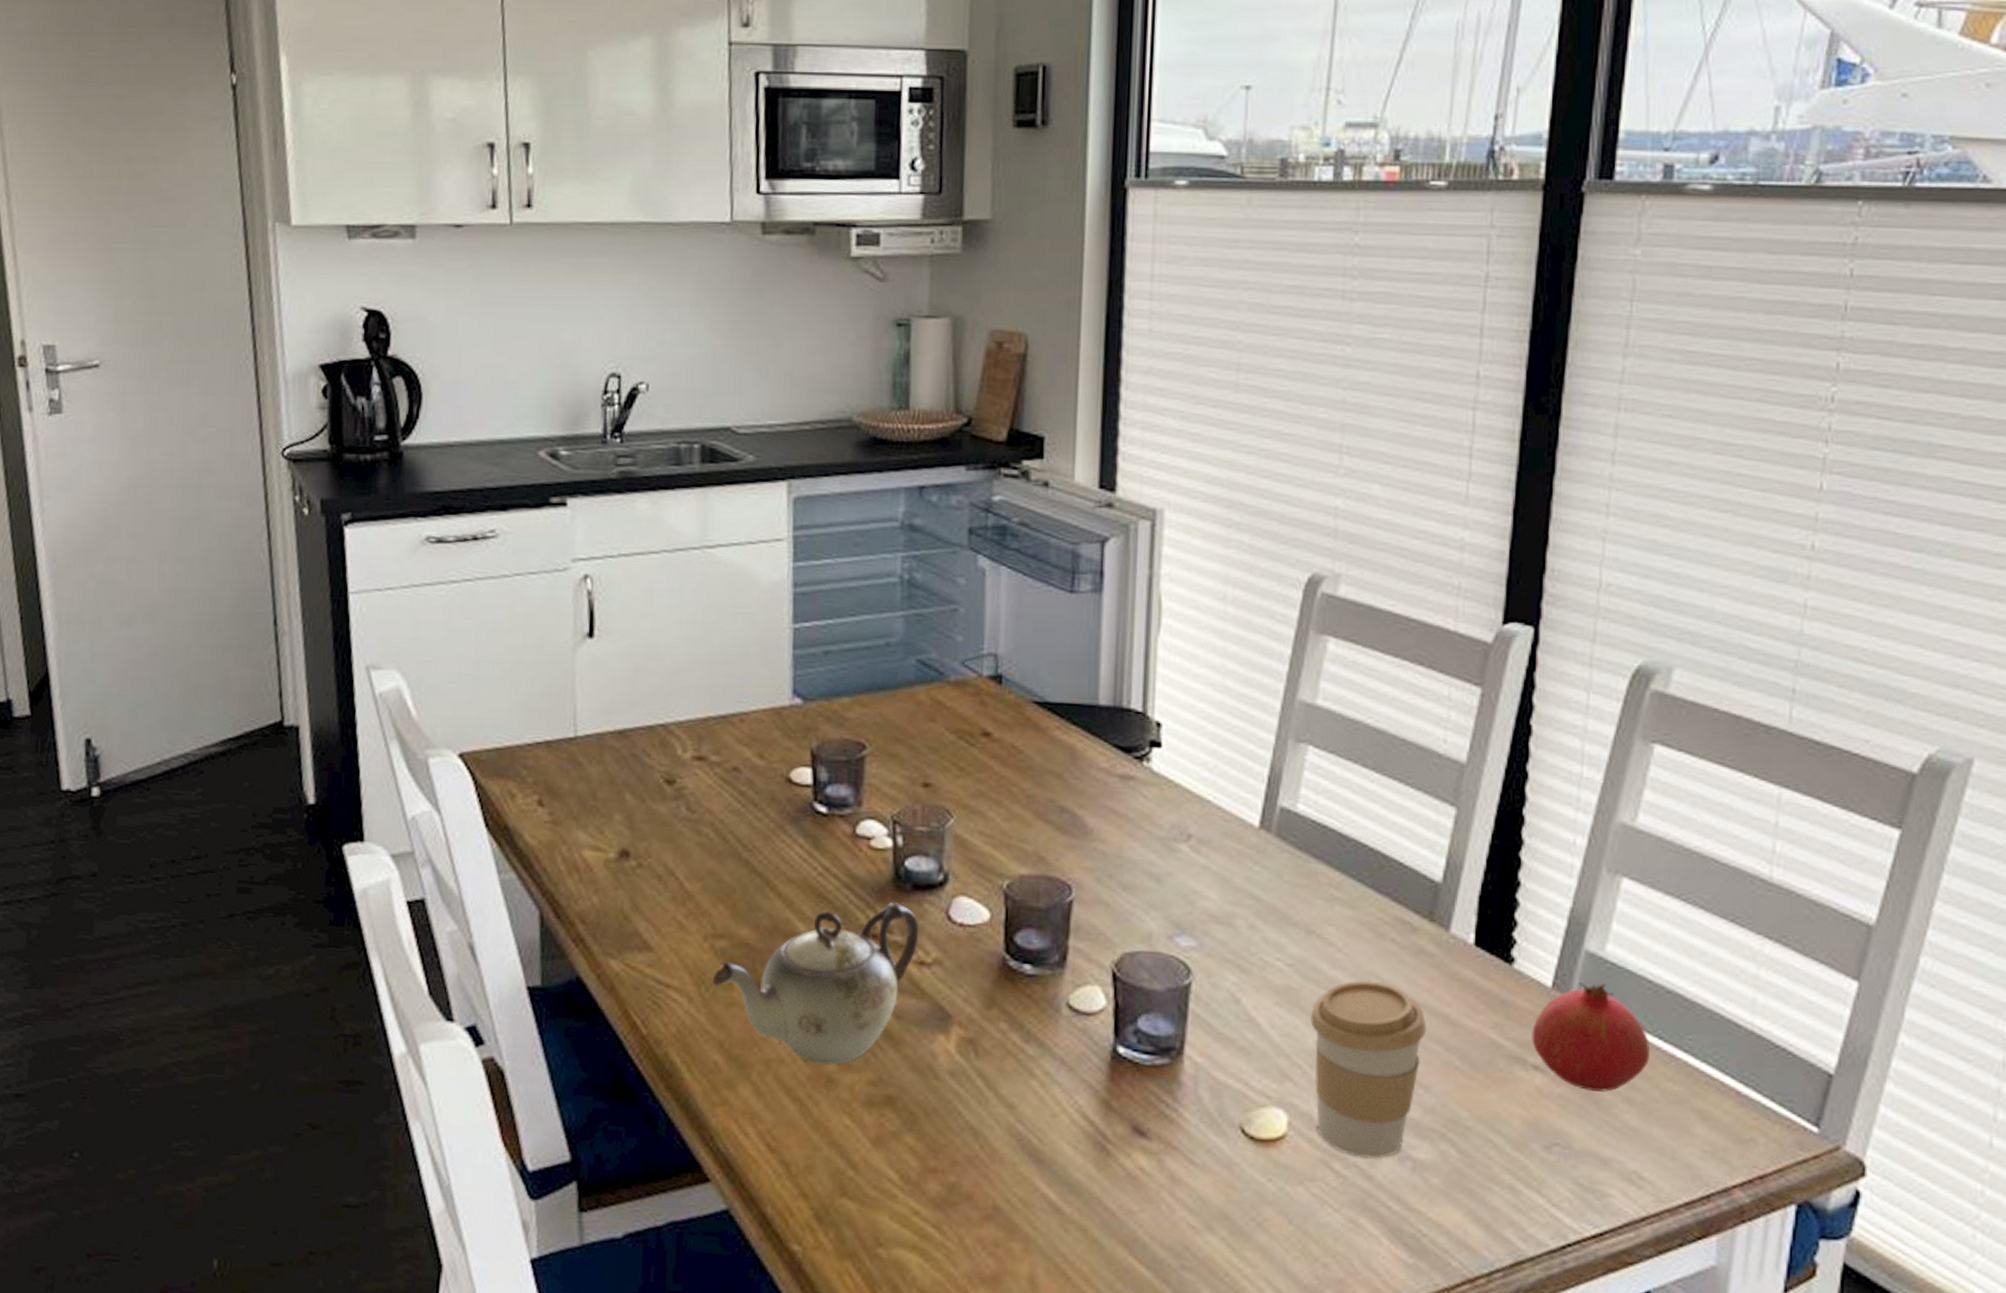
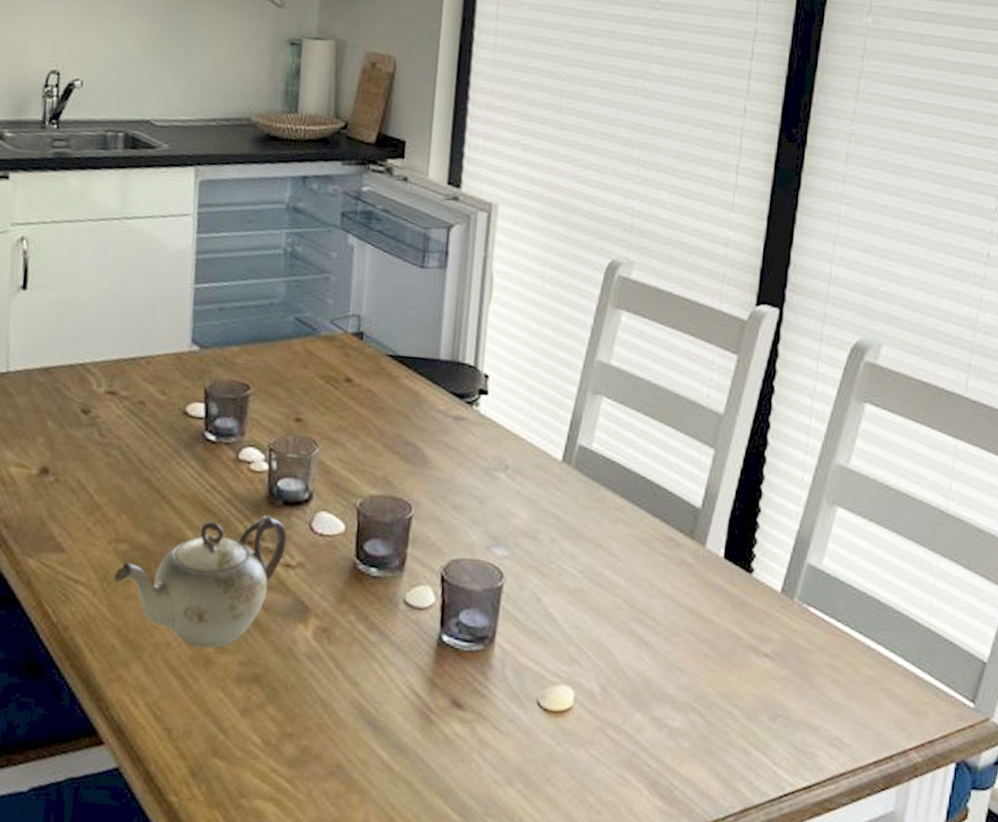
coffee cup: present [1310,980,1427,1159] -> none [595,584,685,727]
fruit: present [1531,982,1650,1092] -> none [764,588,852,675]

